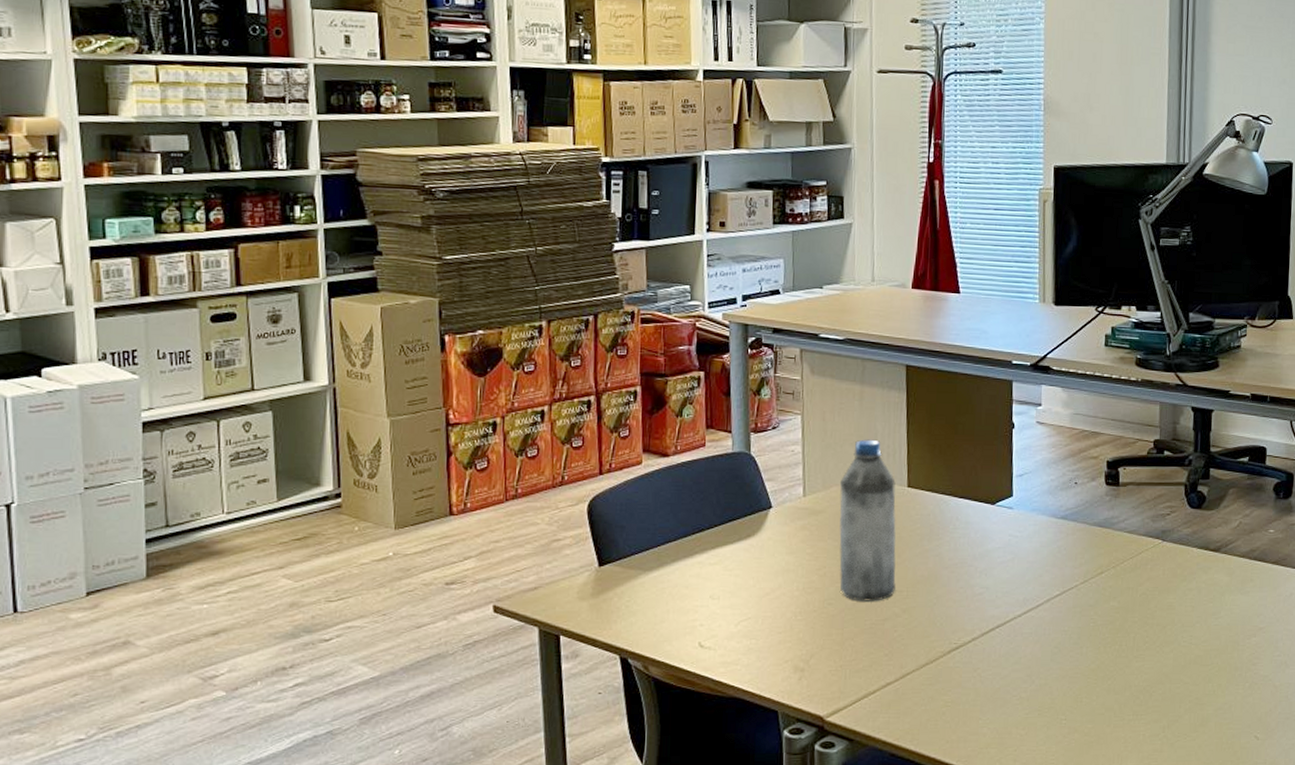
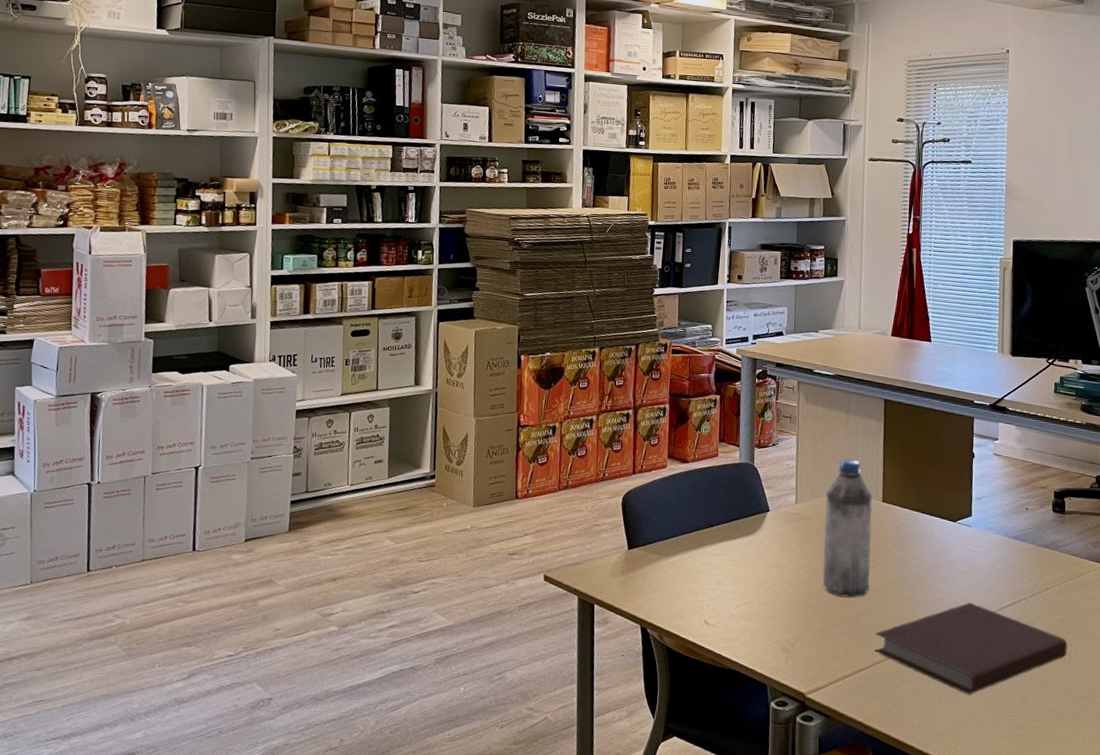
notebook: none [903,596,1124,700] -> present [874,602,1067,694]

